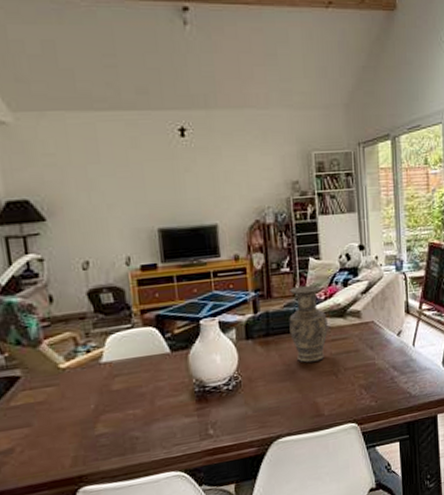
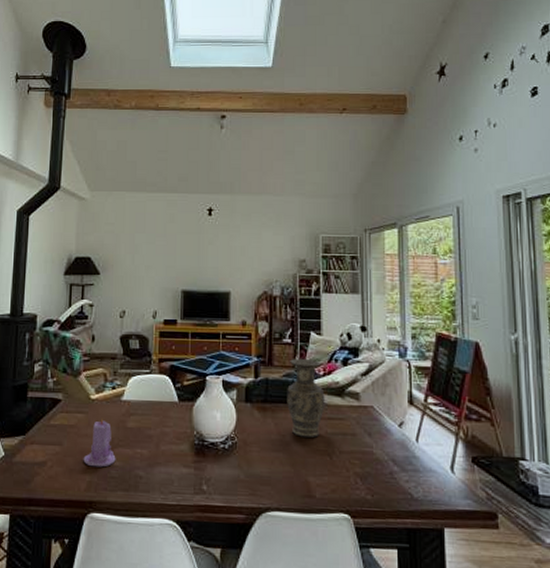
candle: none [62,386,104,441] -> present [83,418,116,468]

